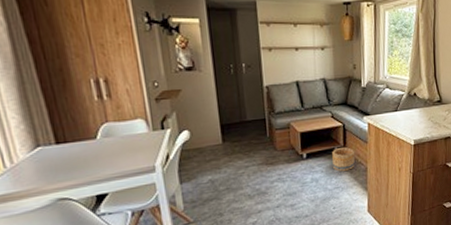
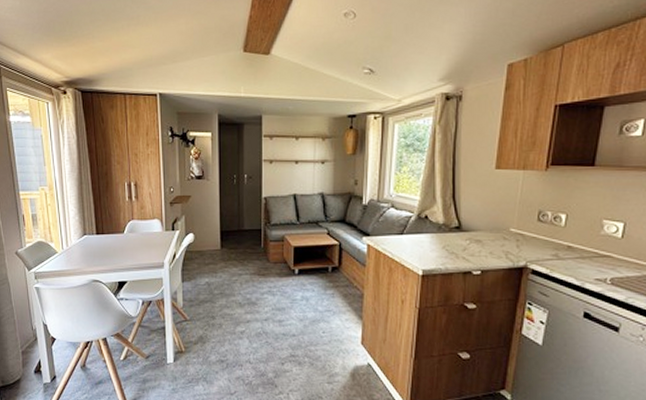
basket: present [332,147,355,171] -> none [324,268,350,294]

